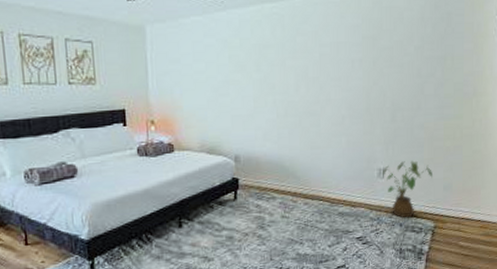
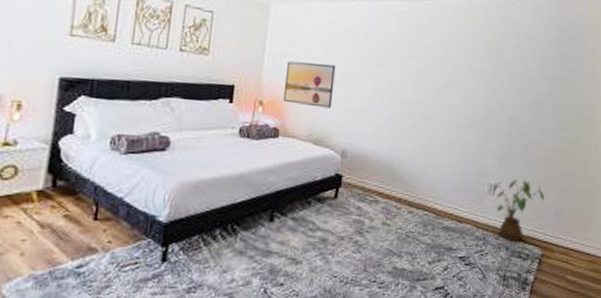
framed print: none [171,76,219,119] -> present [282,61,336,108]

